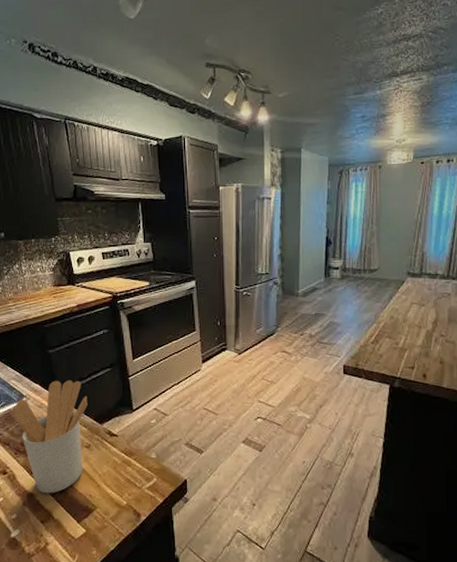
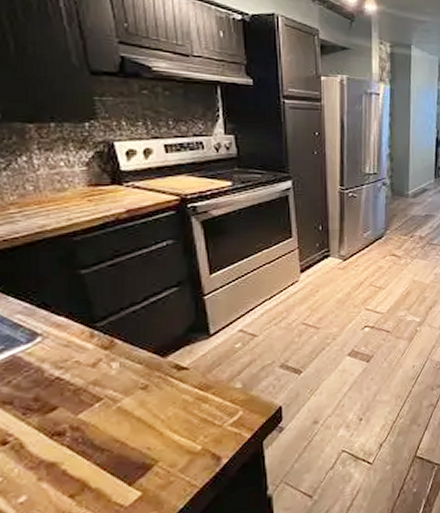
utensil holder: present [11,380,88,494] -> none [15,306,144,459]

